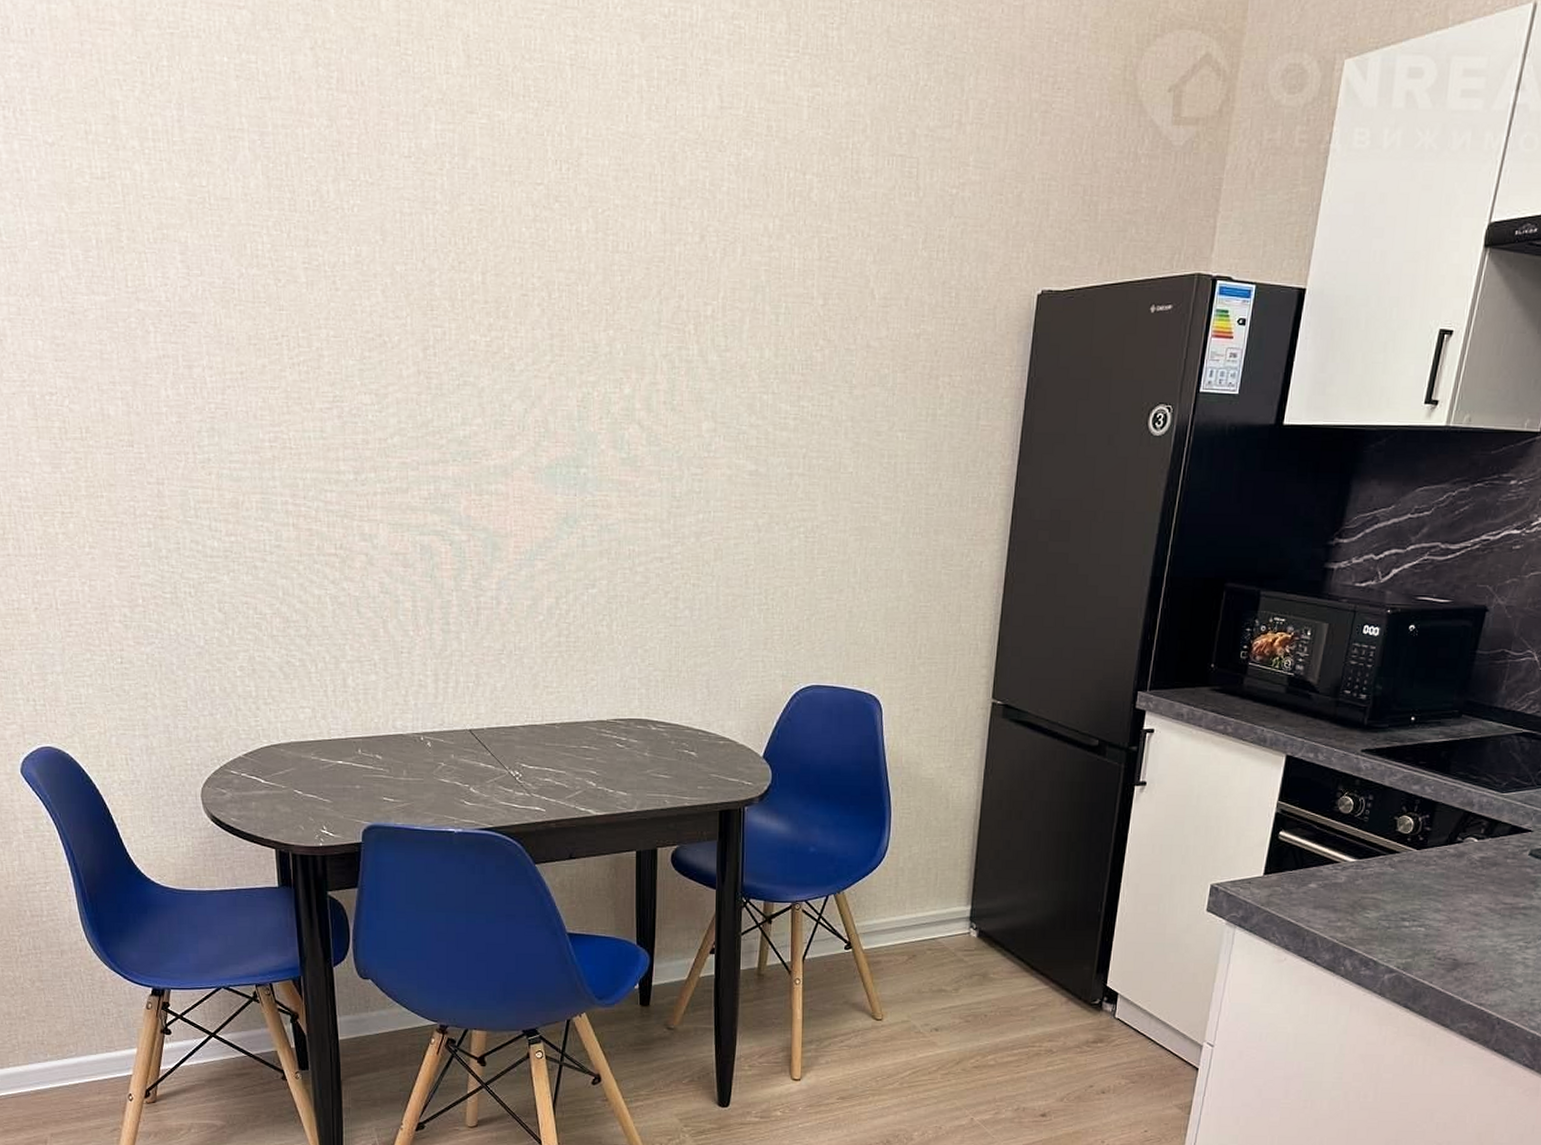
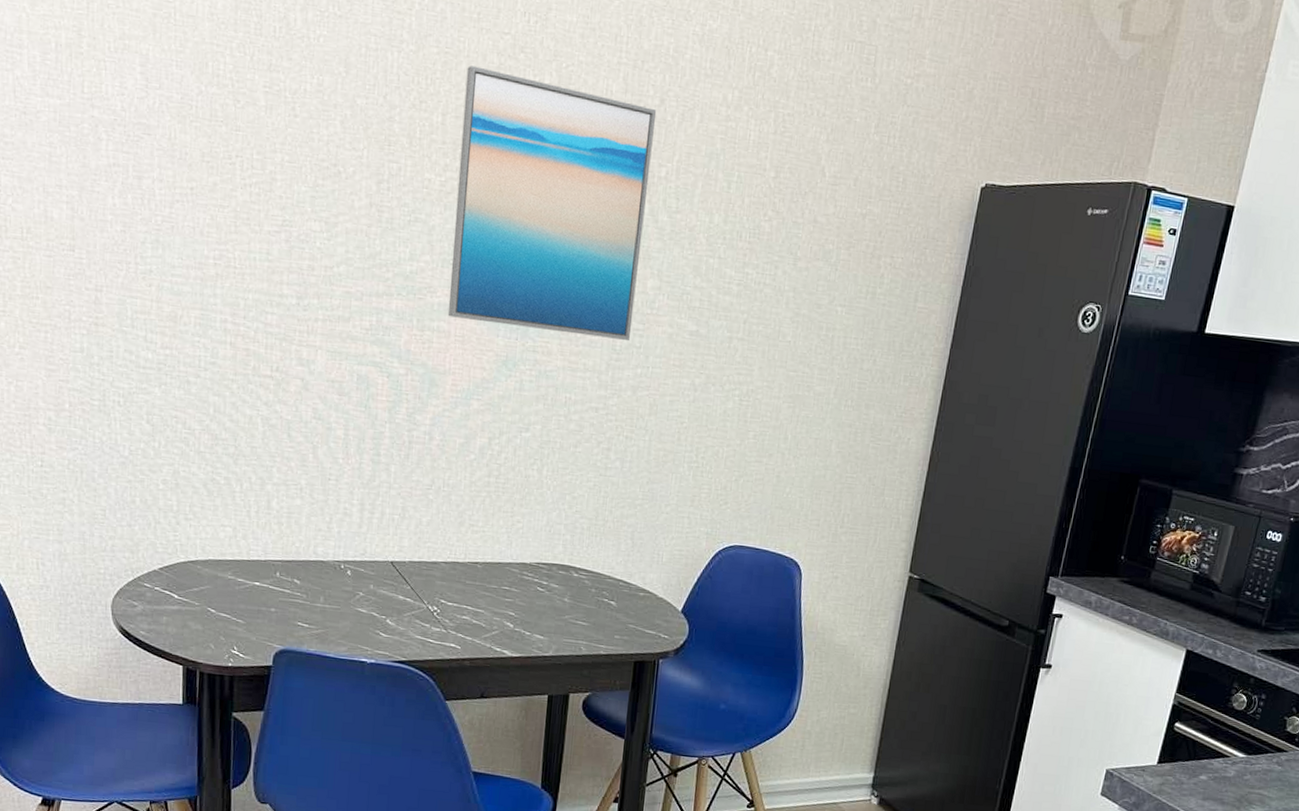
wall art: none [503,221,698,486] -> present [447,66,657,340]

